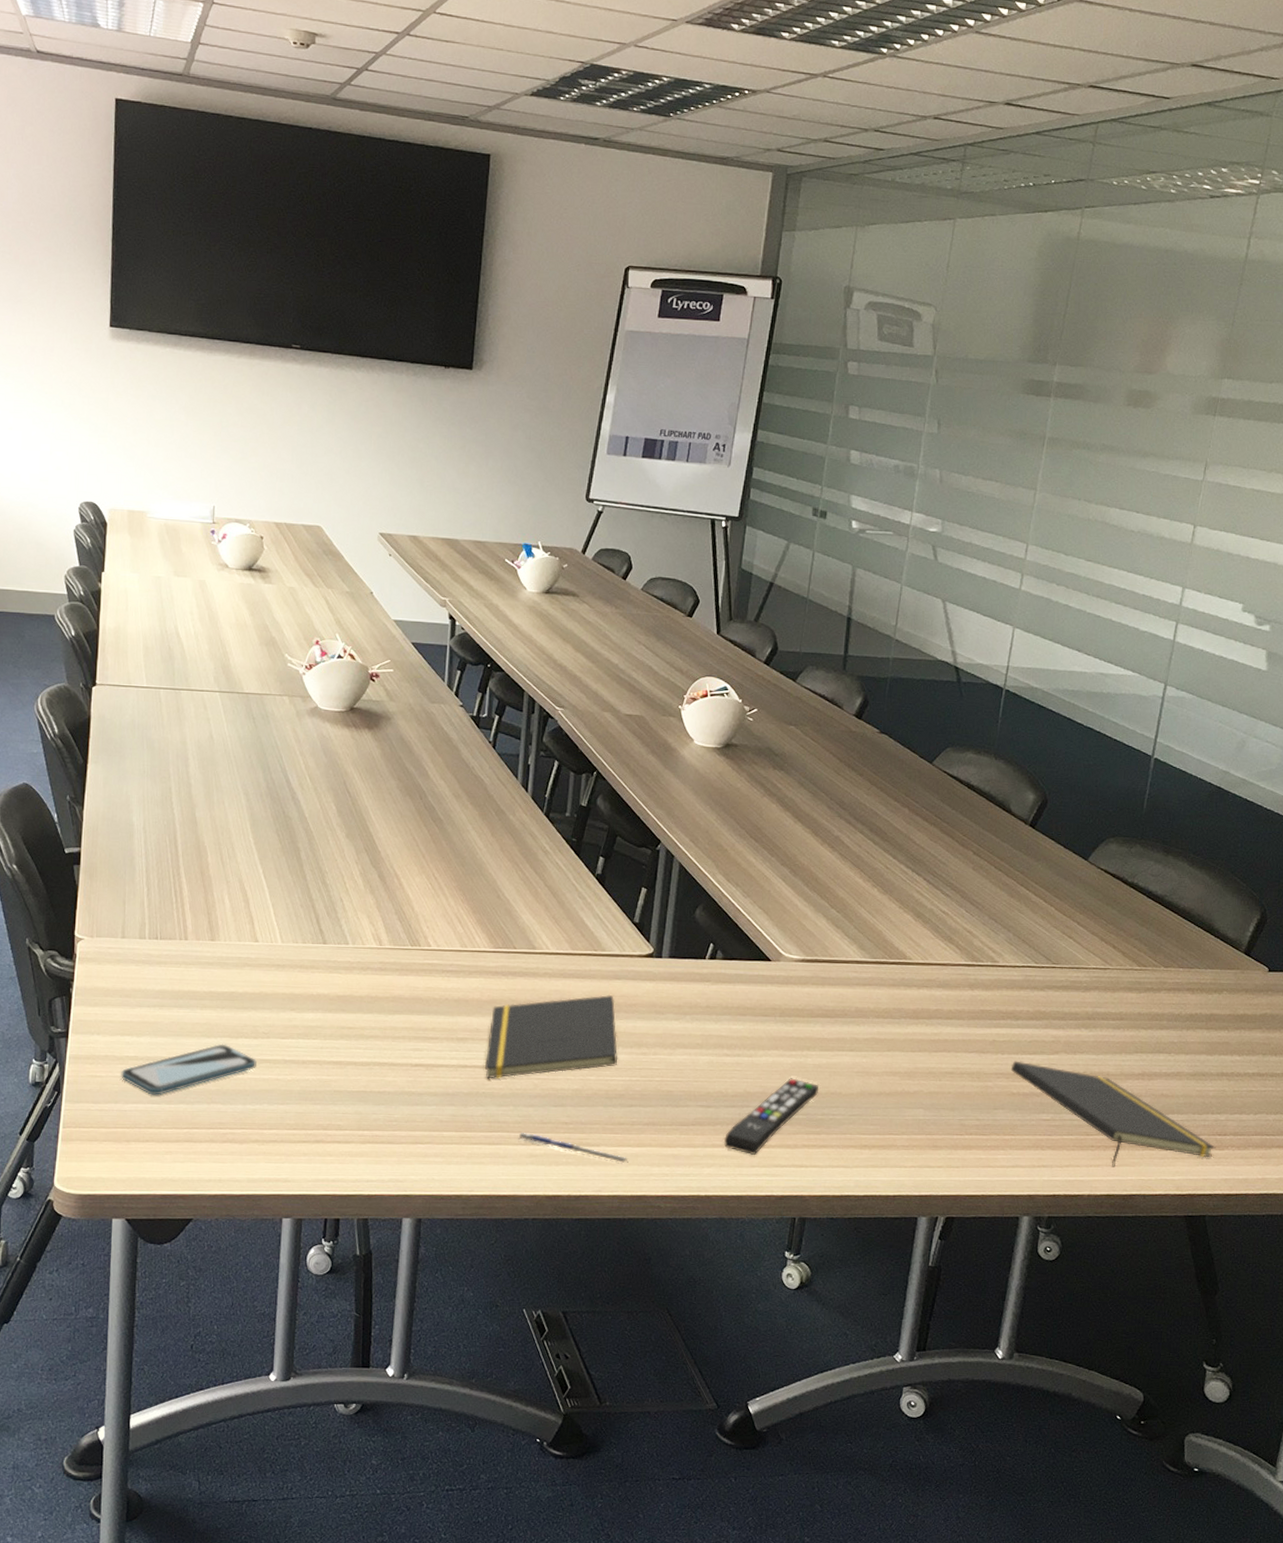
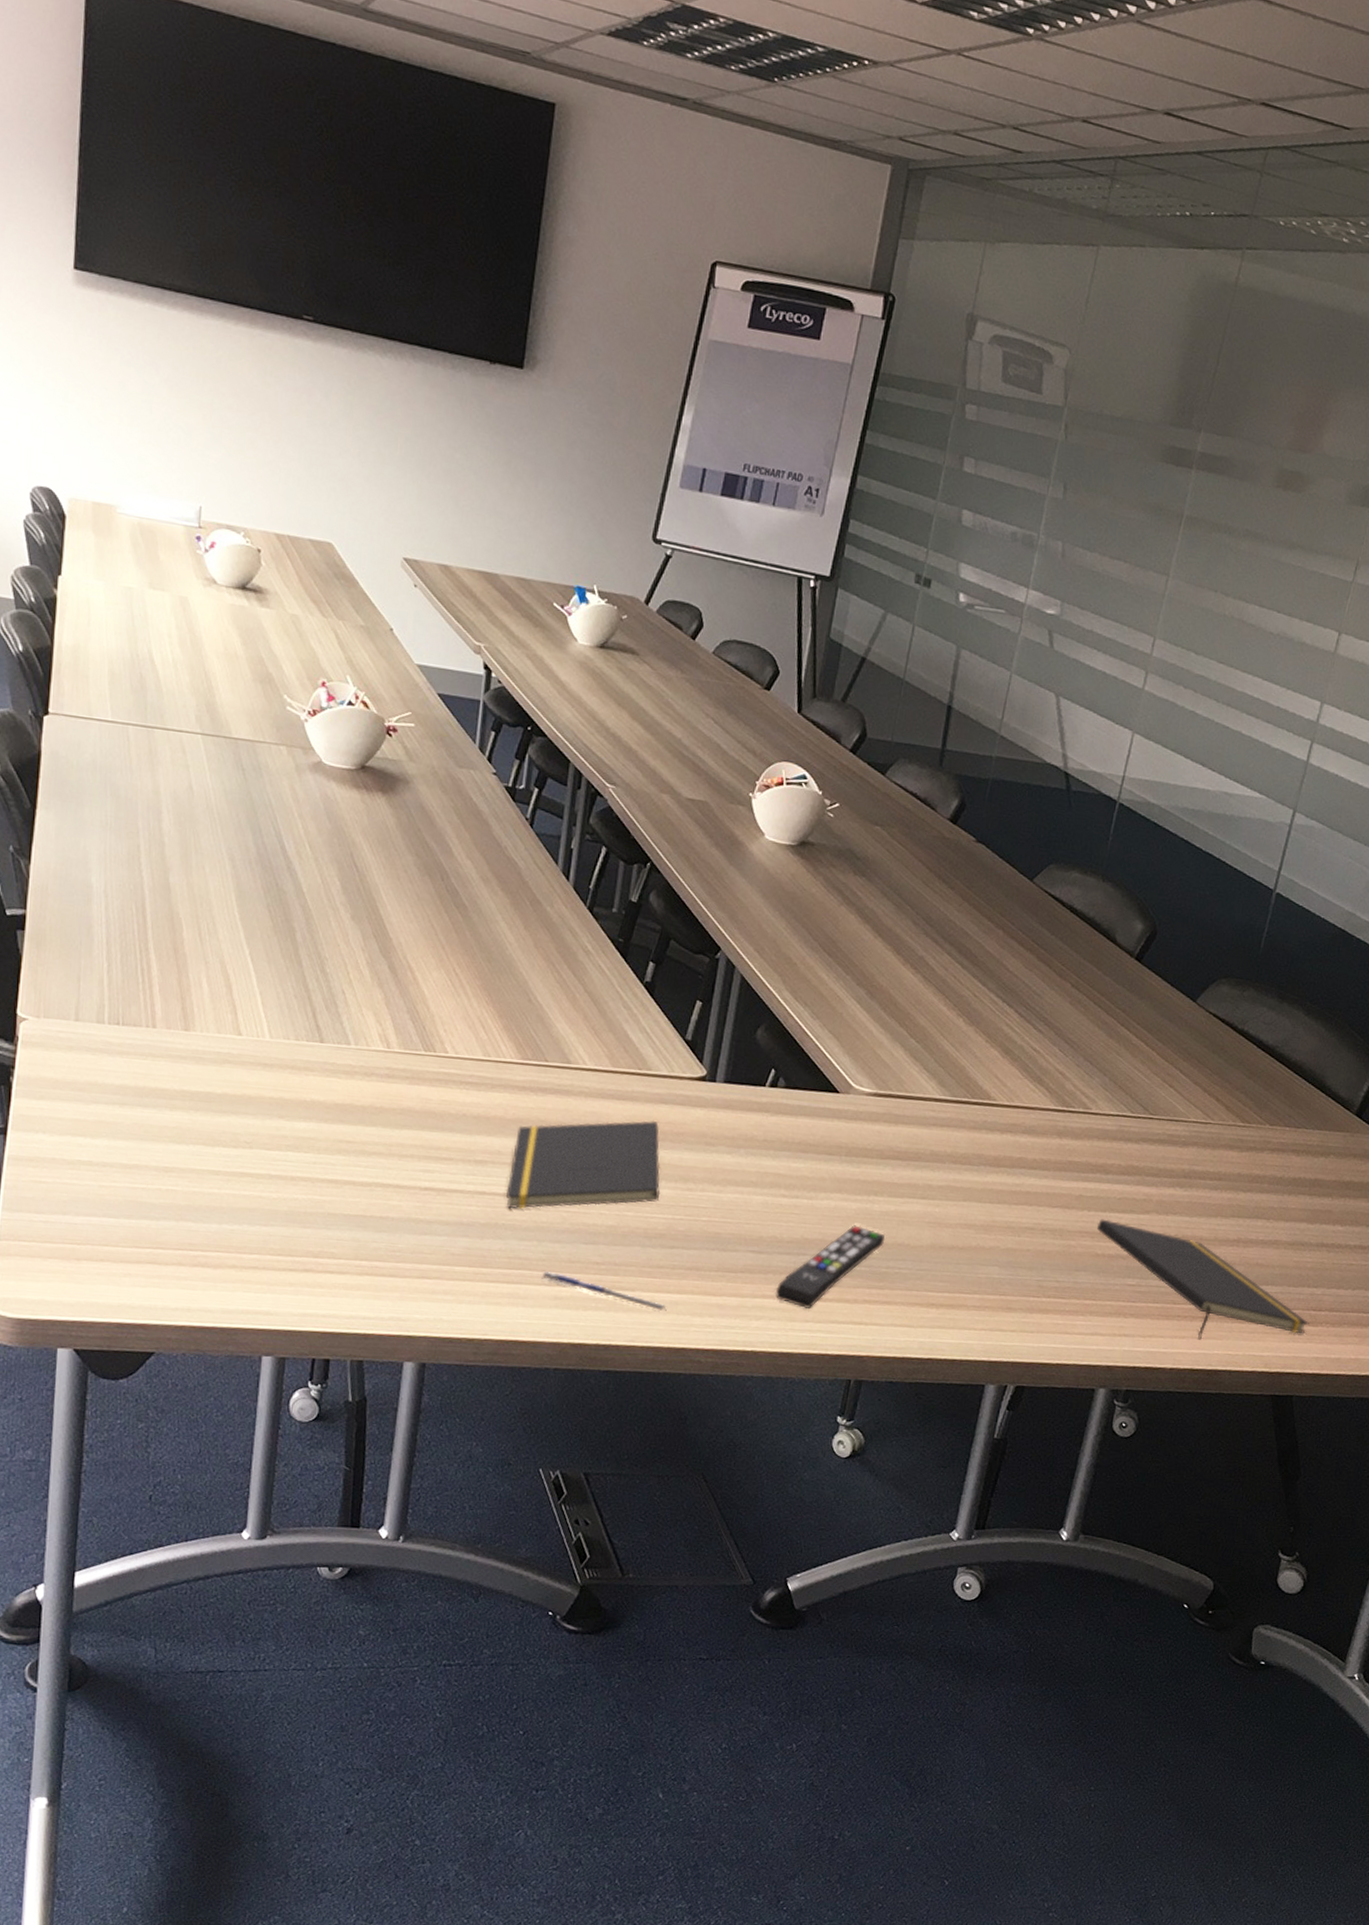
smartphone: present [121,1044,257,1095] -> none [71,1152,236,1208]

